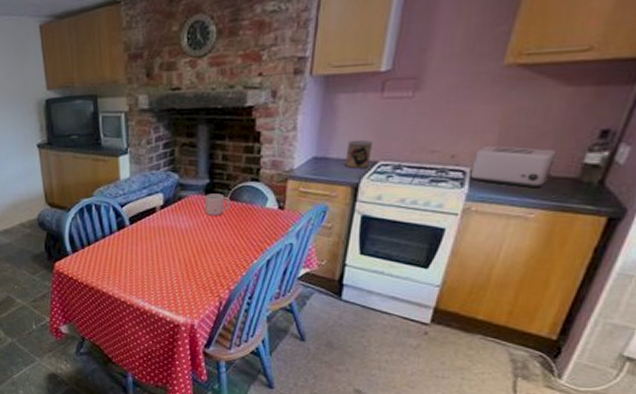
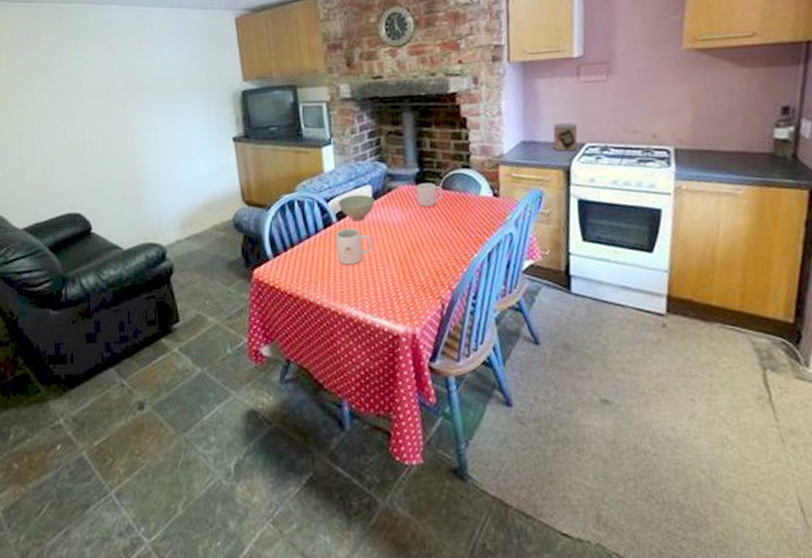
mug: none [128,231,161,263] -> present [335,228,373,265]
bowl: none [132,202,165,226] -> present [338,195,375,222]
toaster: present [470,146,559,189] -> none [674,124,752,165]

